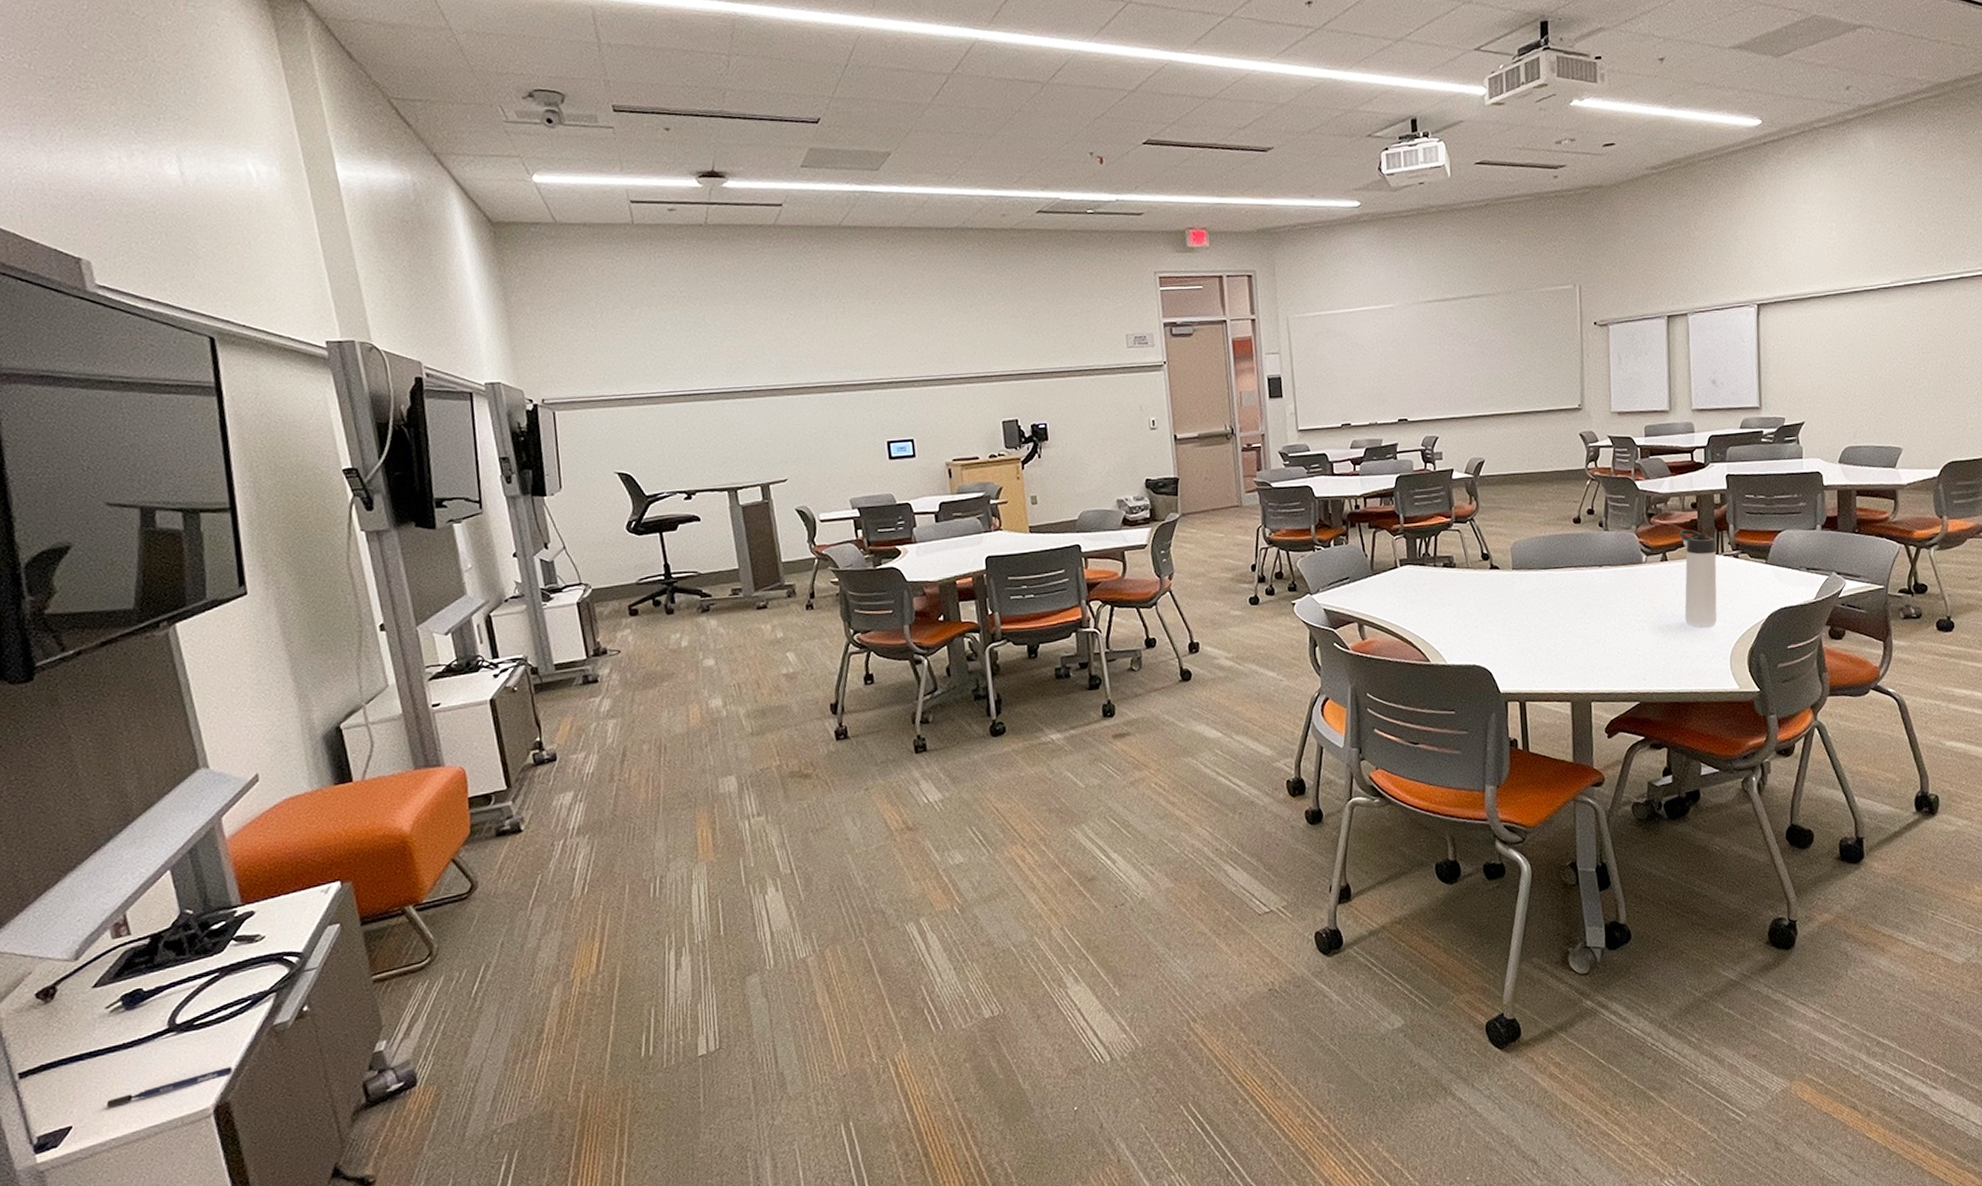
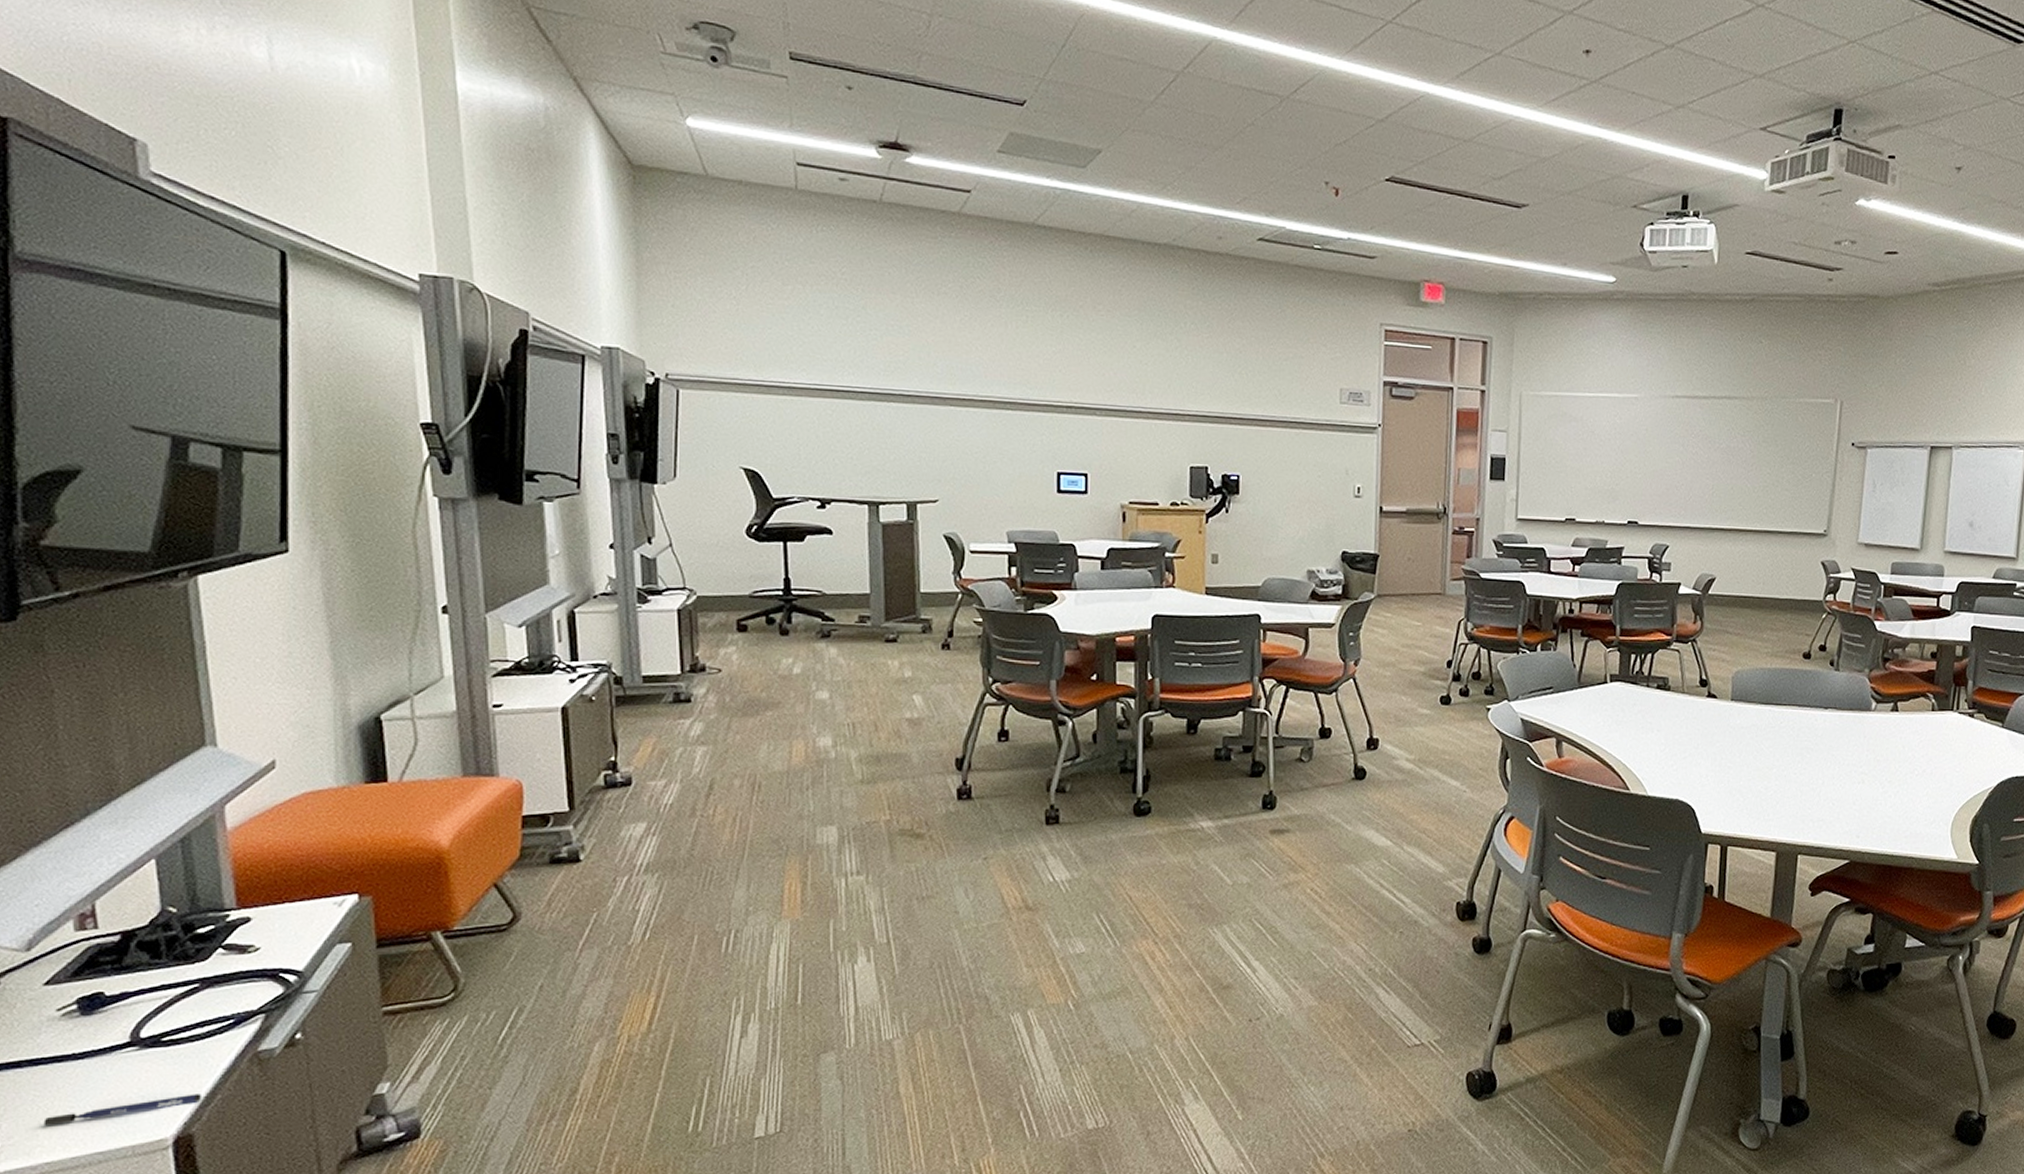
thermos bottle: present [1679,530,1717,629] -> none [1909,680,1952,790]

